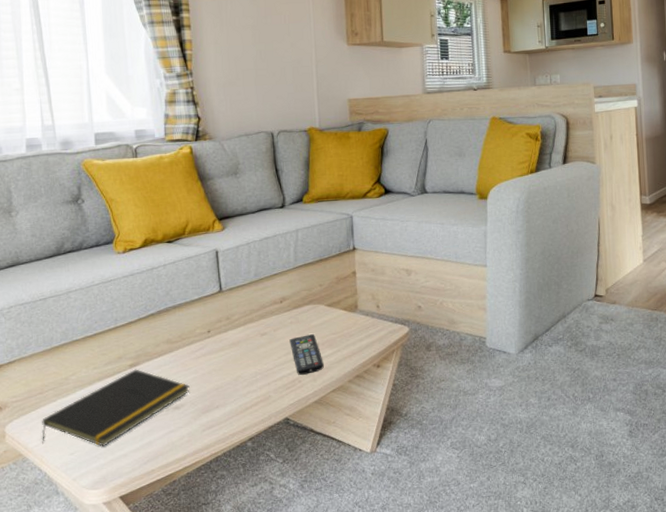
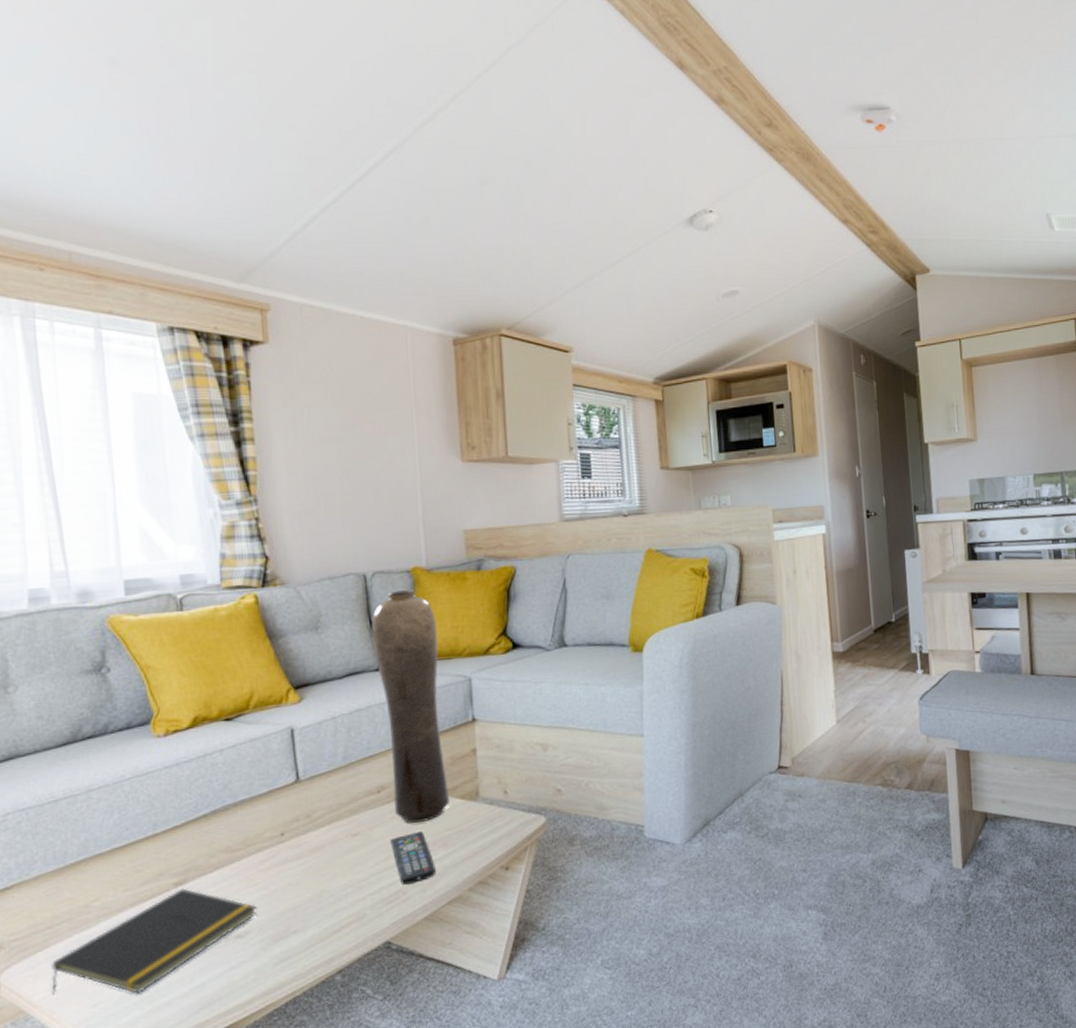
vase: none [277,145,336,328] -> present [371,590,451,824]

